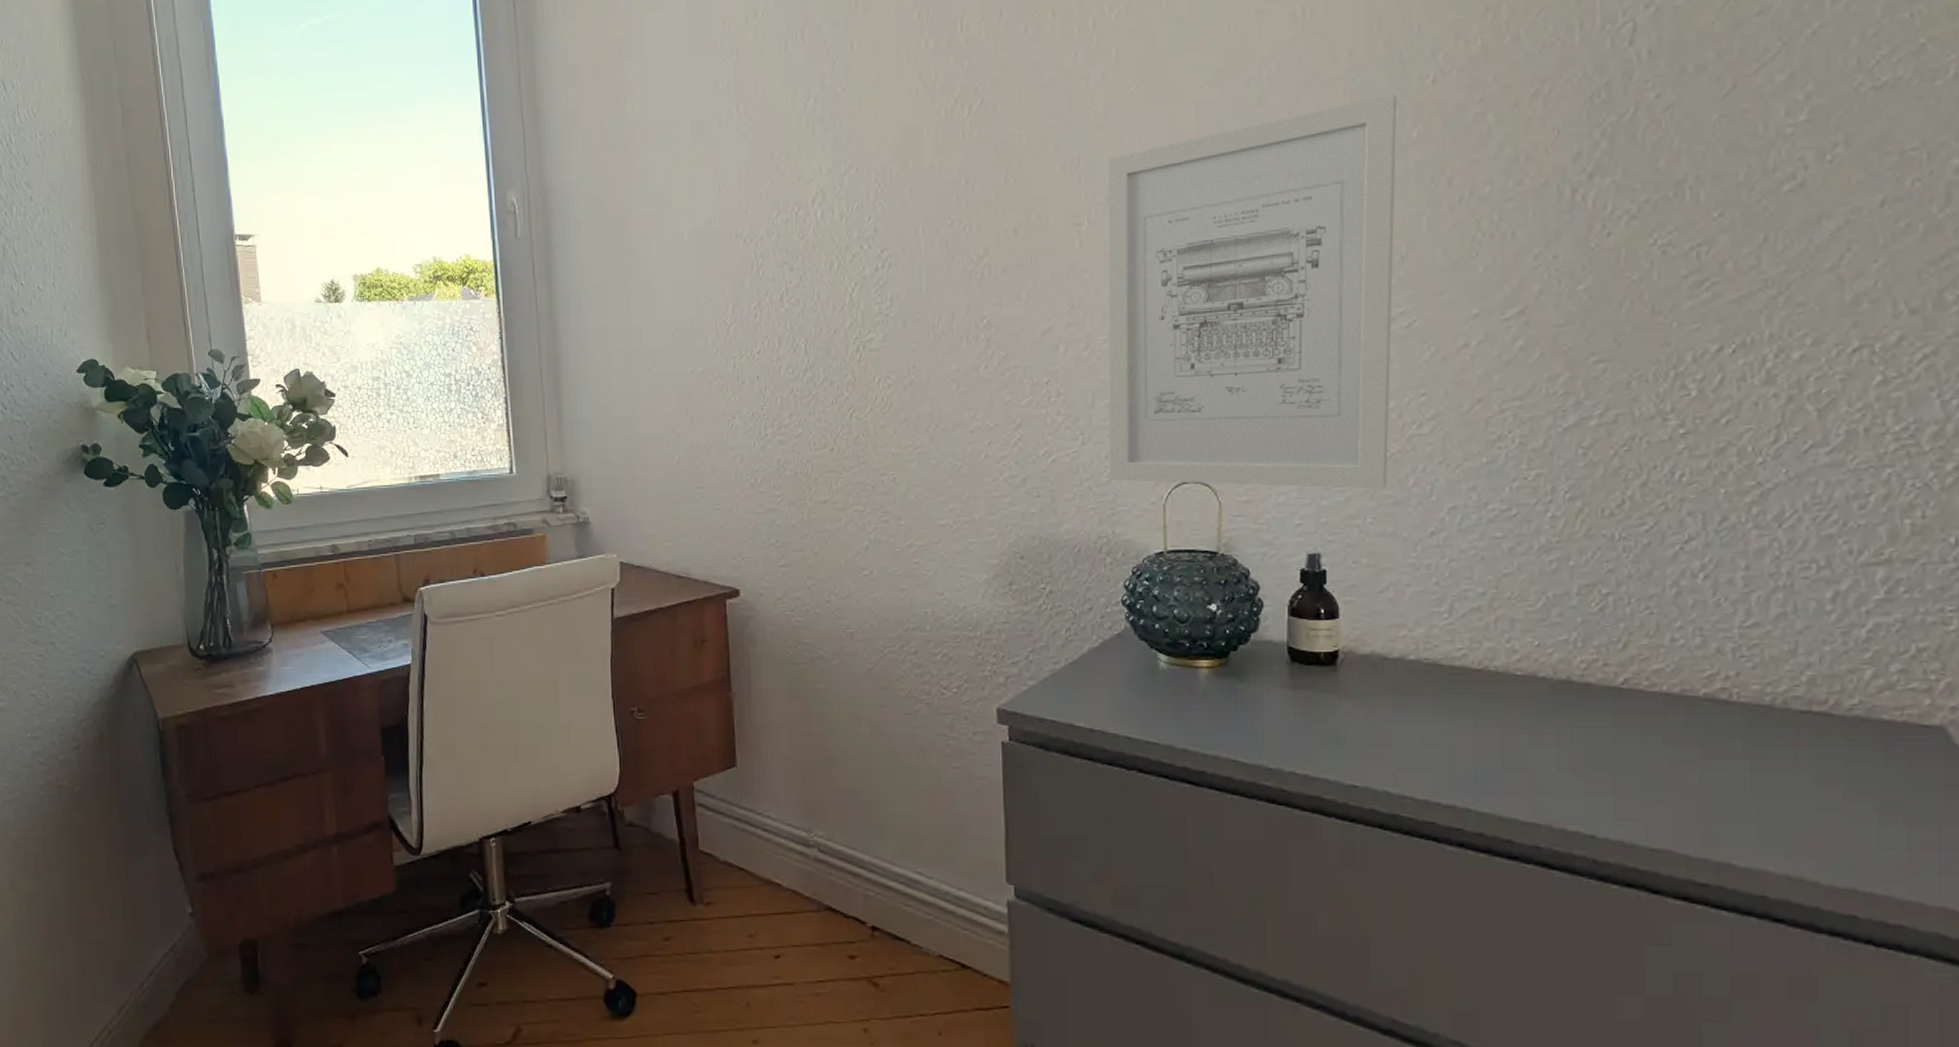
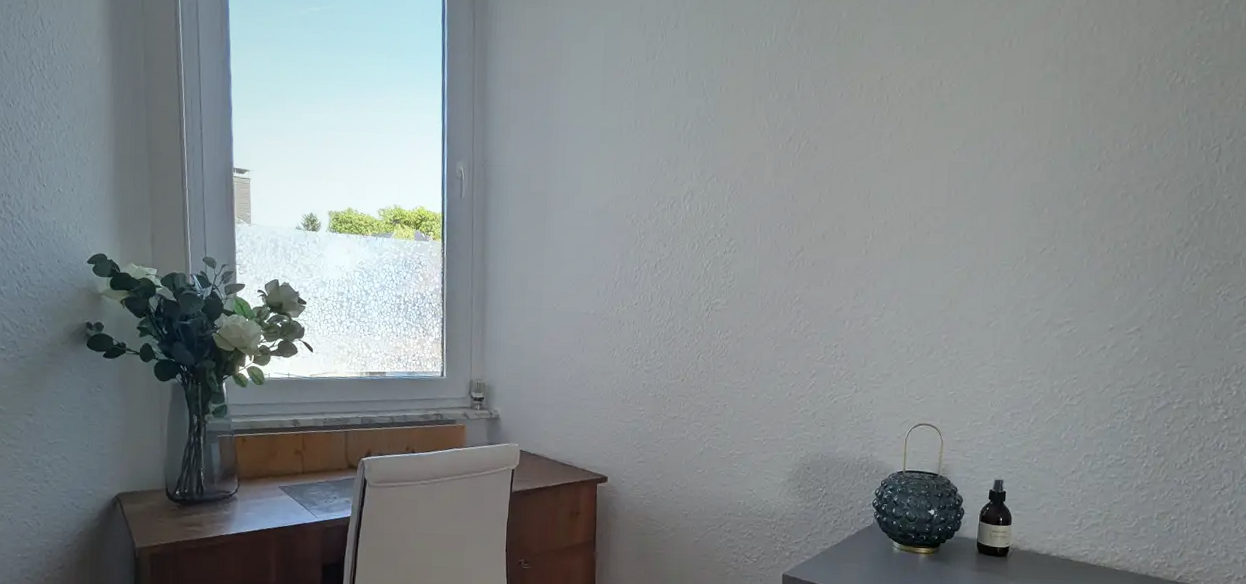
wall art: present [1107,93,1397,489] -> none [871,173,1076,439]

